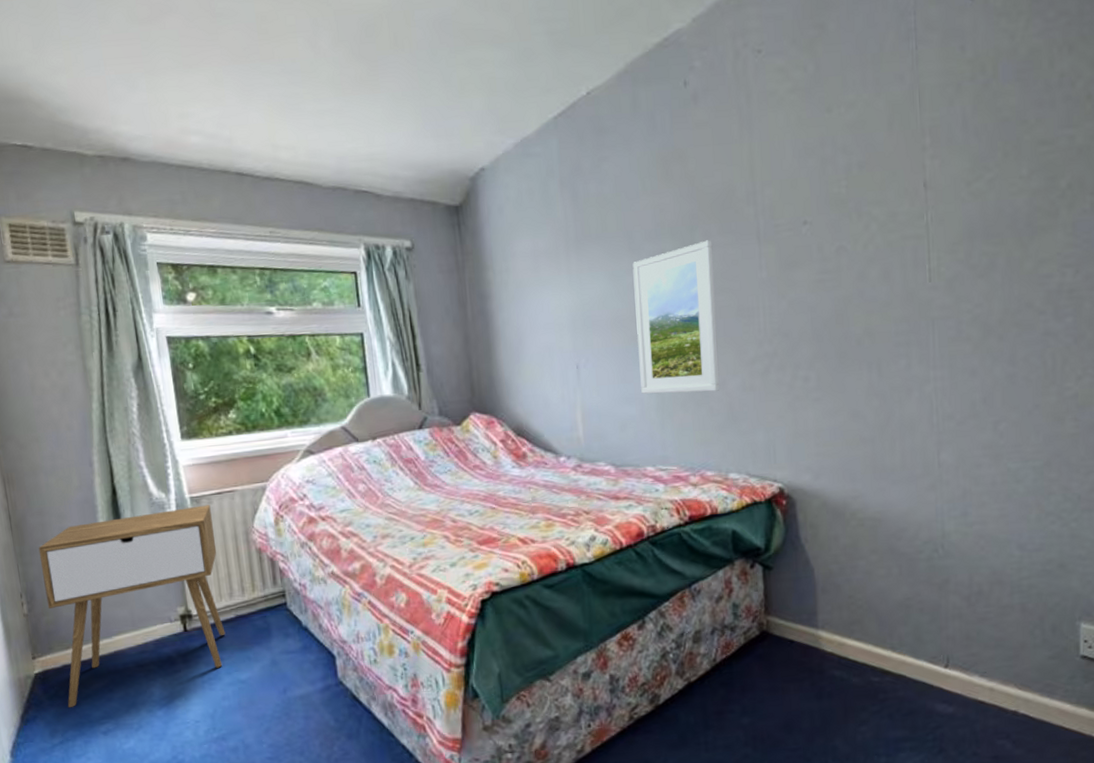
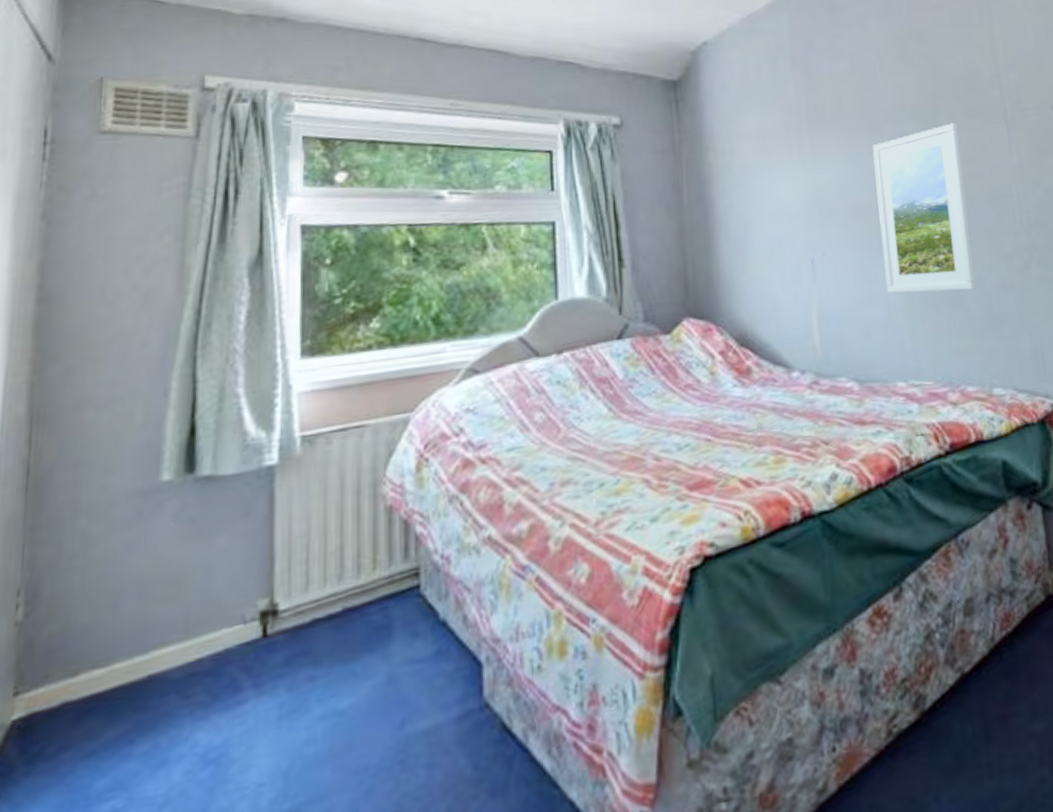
nightstand: present [38,505,226,707] -> none [54,446,329,776]

